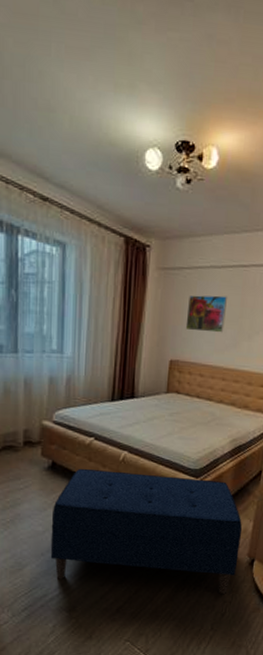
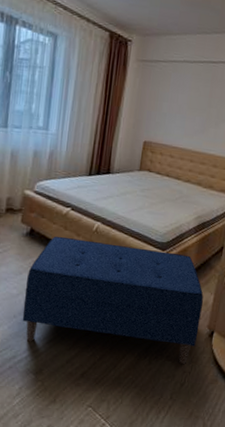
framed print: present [185,295,227,333] -> none [159,85,197,120]

